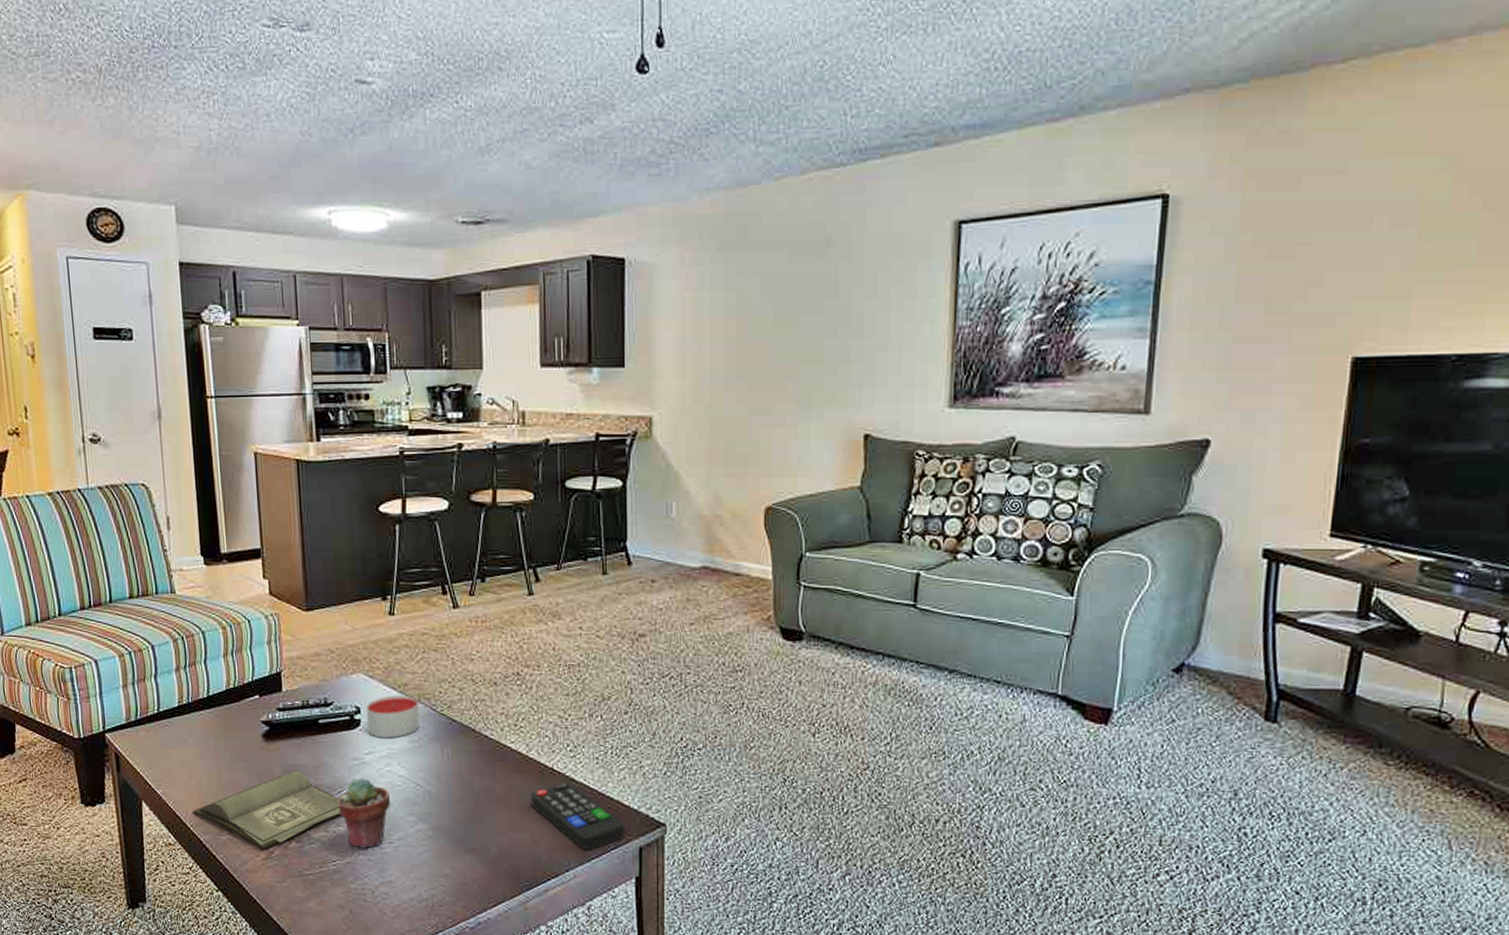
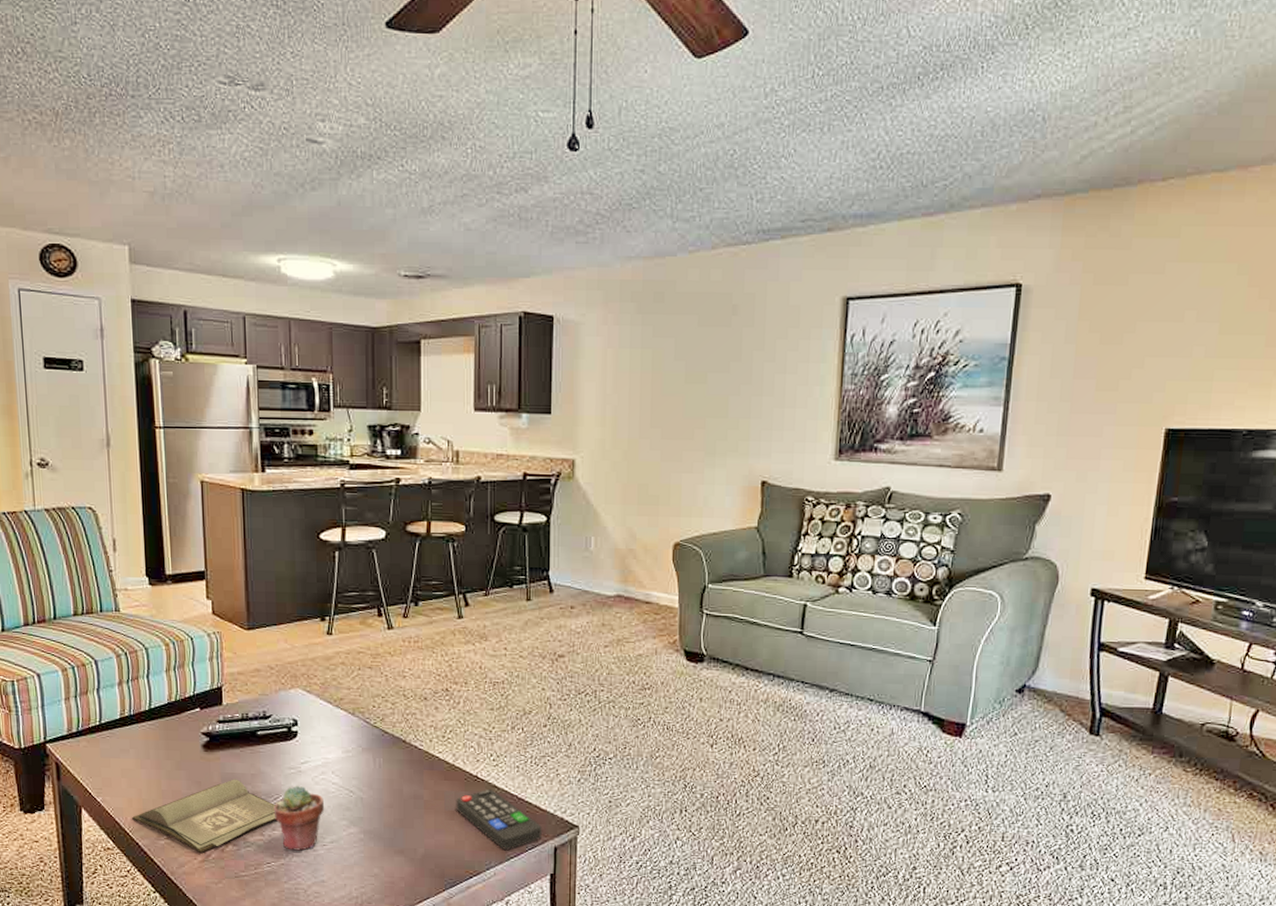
candle: present [367,695,420,739] -> none [304,709,354,749]

